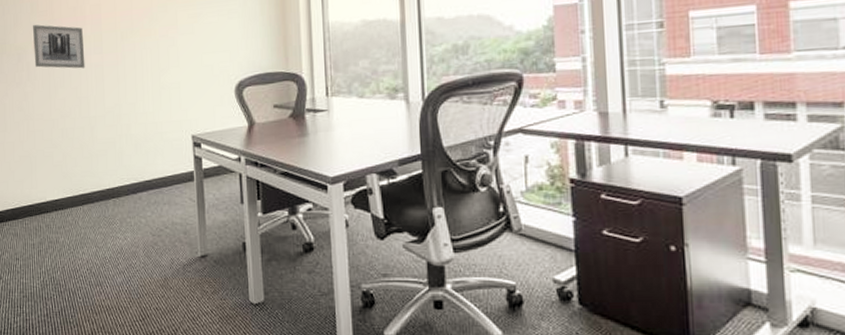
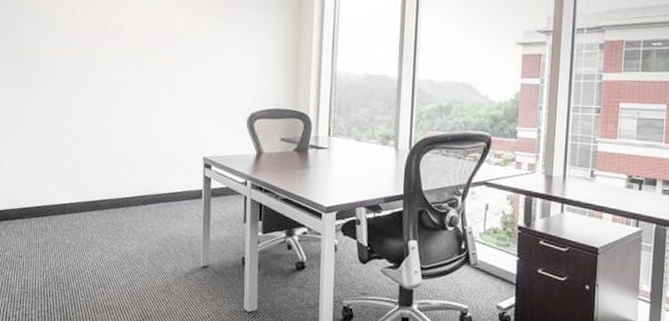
wall art: present [33,24,85,69] -> none [52,33,105,83]

